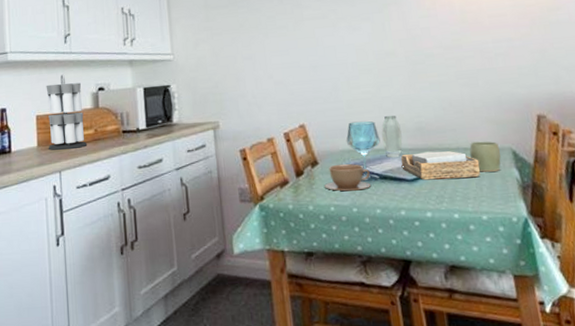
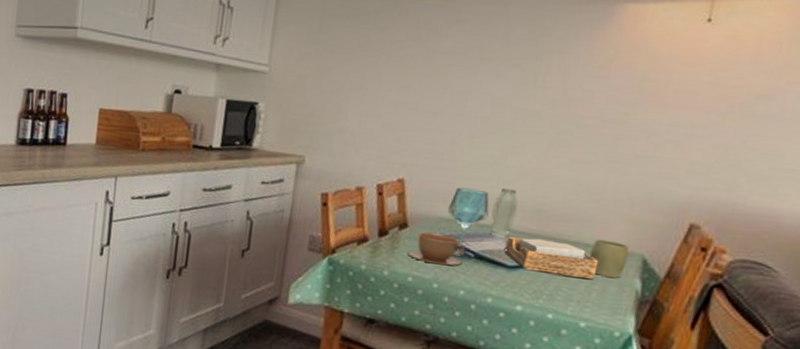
spice rack: present [46,74,87,151] -> none [107,66,156,156]

